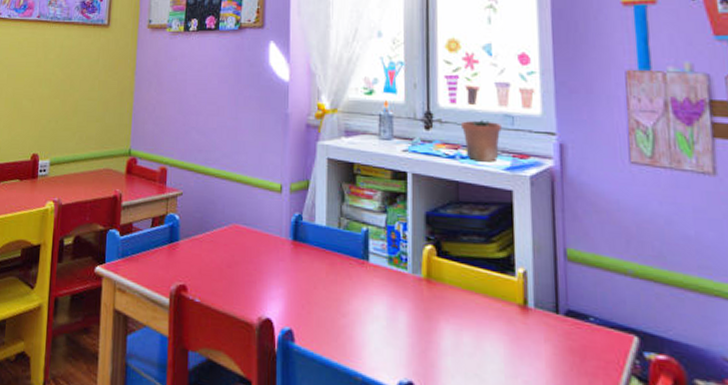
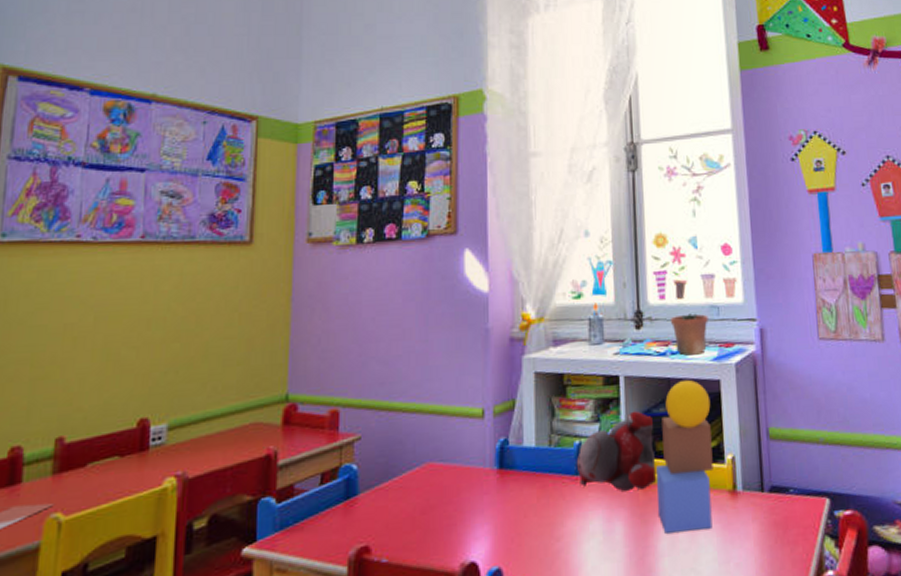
toy animal: none [363,208,441,285] -> present [576,410,656,491]
toy blocks: none [441,185,502,339] -> present [656,379,713,534]

